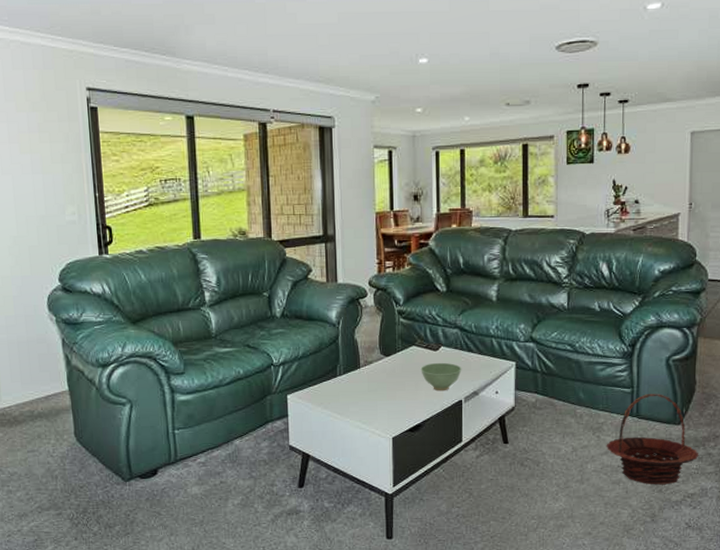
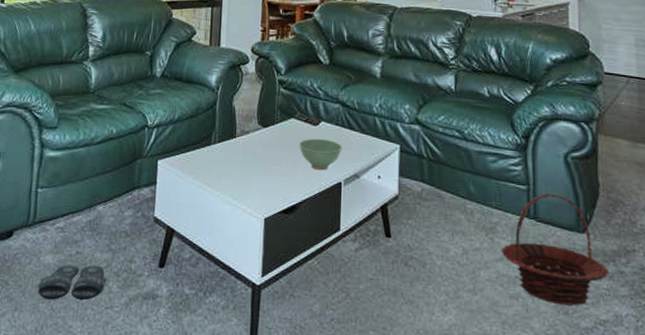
slippers: none [189,491,253,524] -> present [38,264,108,300]

